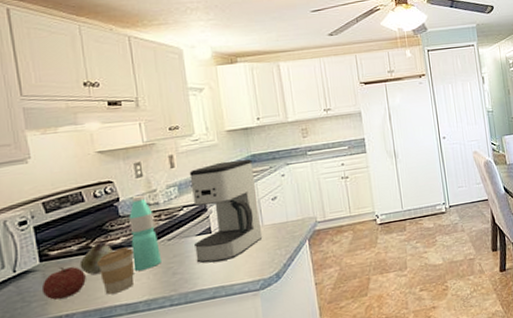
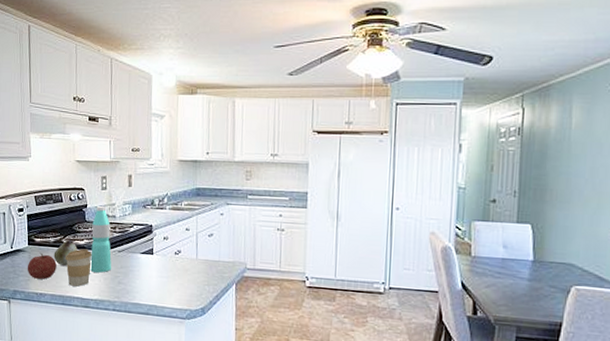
coffee maker: present [189,159,263,263] -> none [138,189,197,283]

